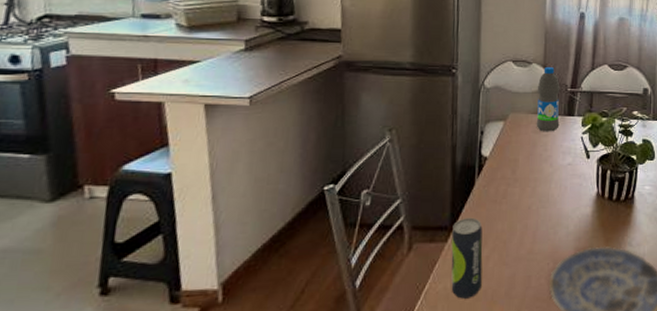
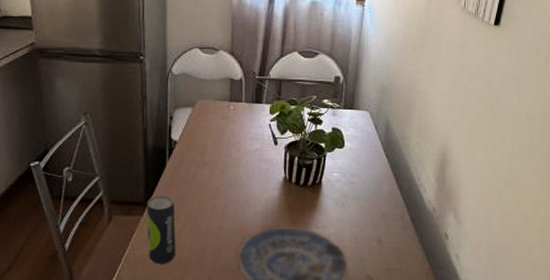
water bottle: present [536,66,560,132] -> none [224,53,248,119]

